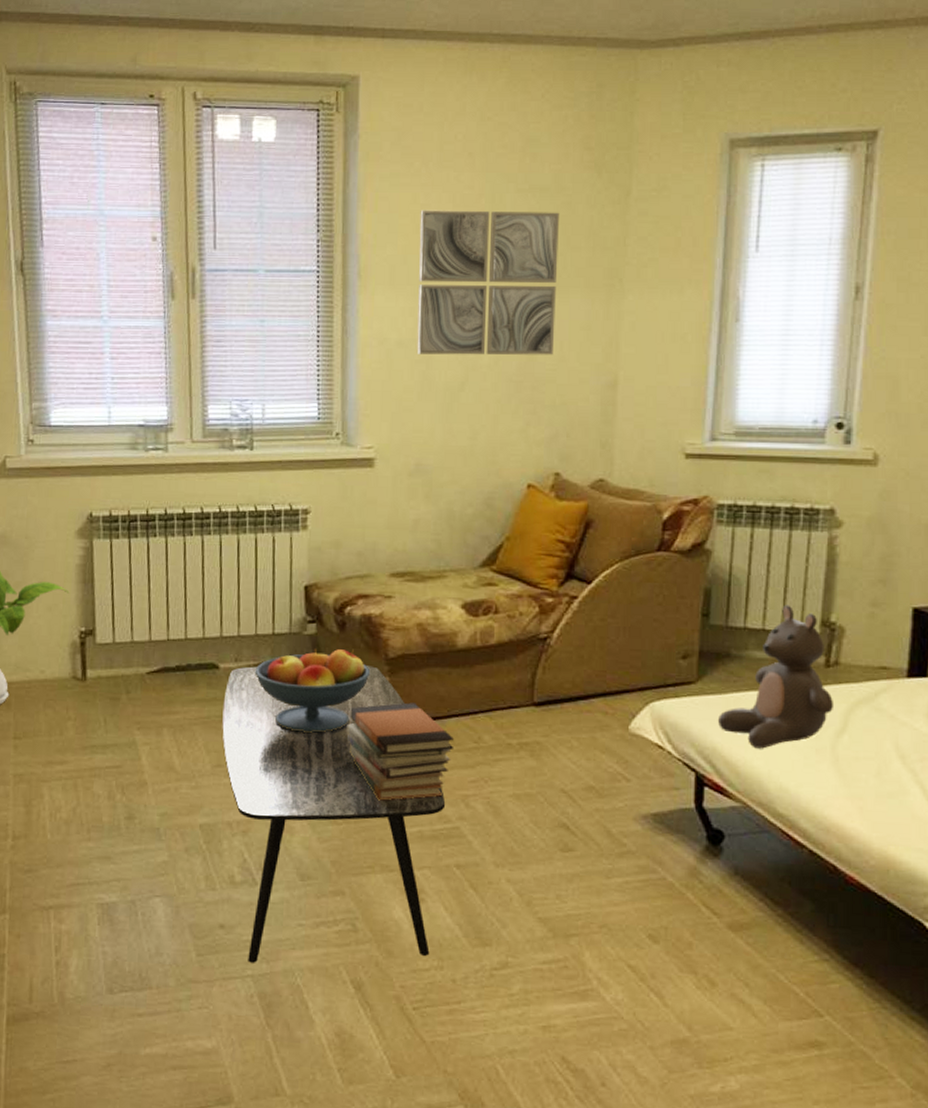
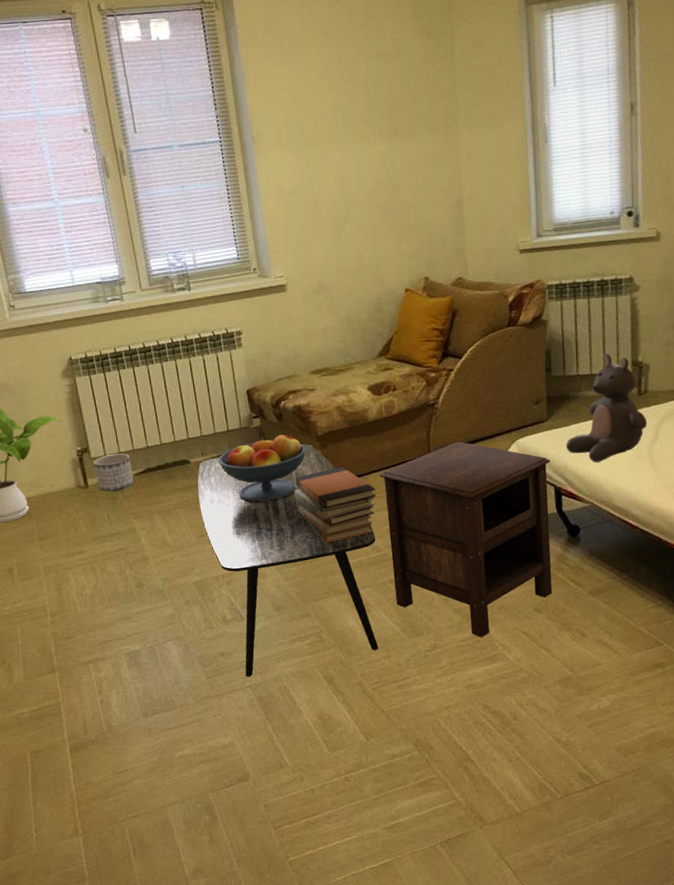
planter: none [97,642,145,691] -> present [93,453,134,492]
wall art: present [416,210,559,355] -> none [294,72,412,198]
nightstand: none [461,692,694,964] -> present [379,441,553,638]

